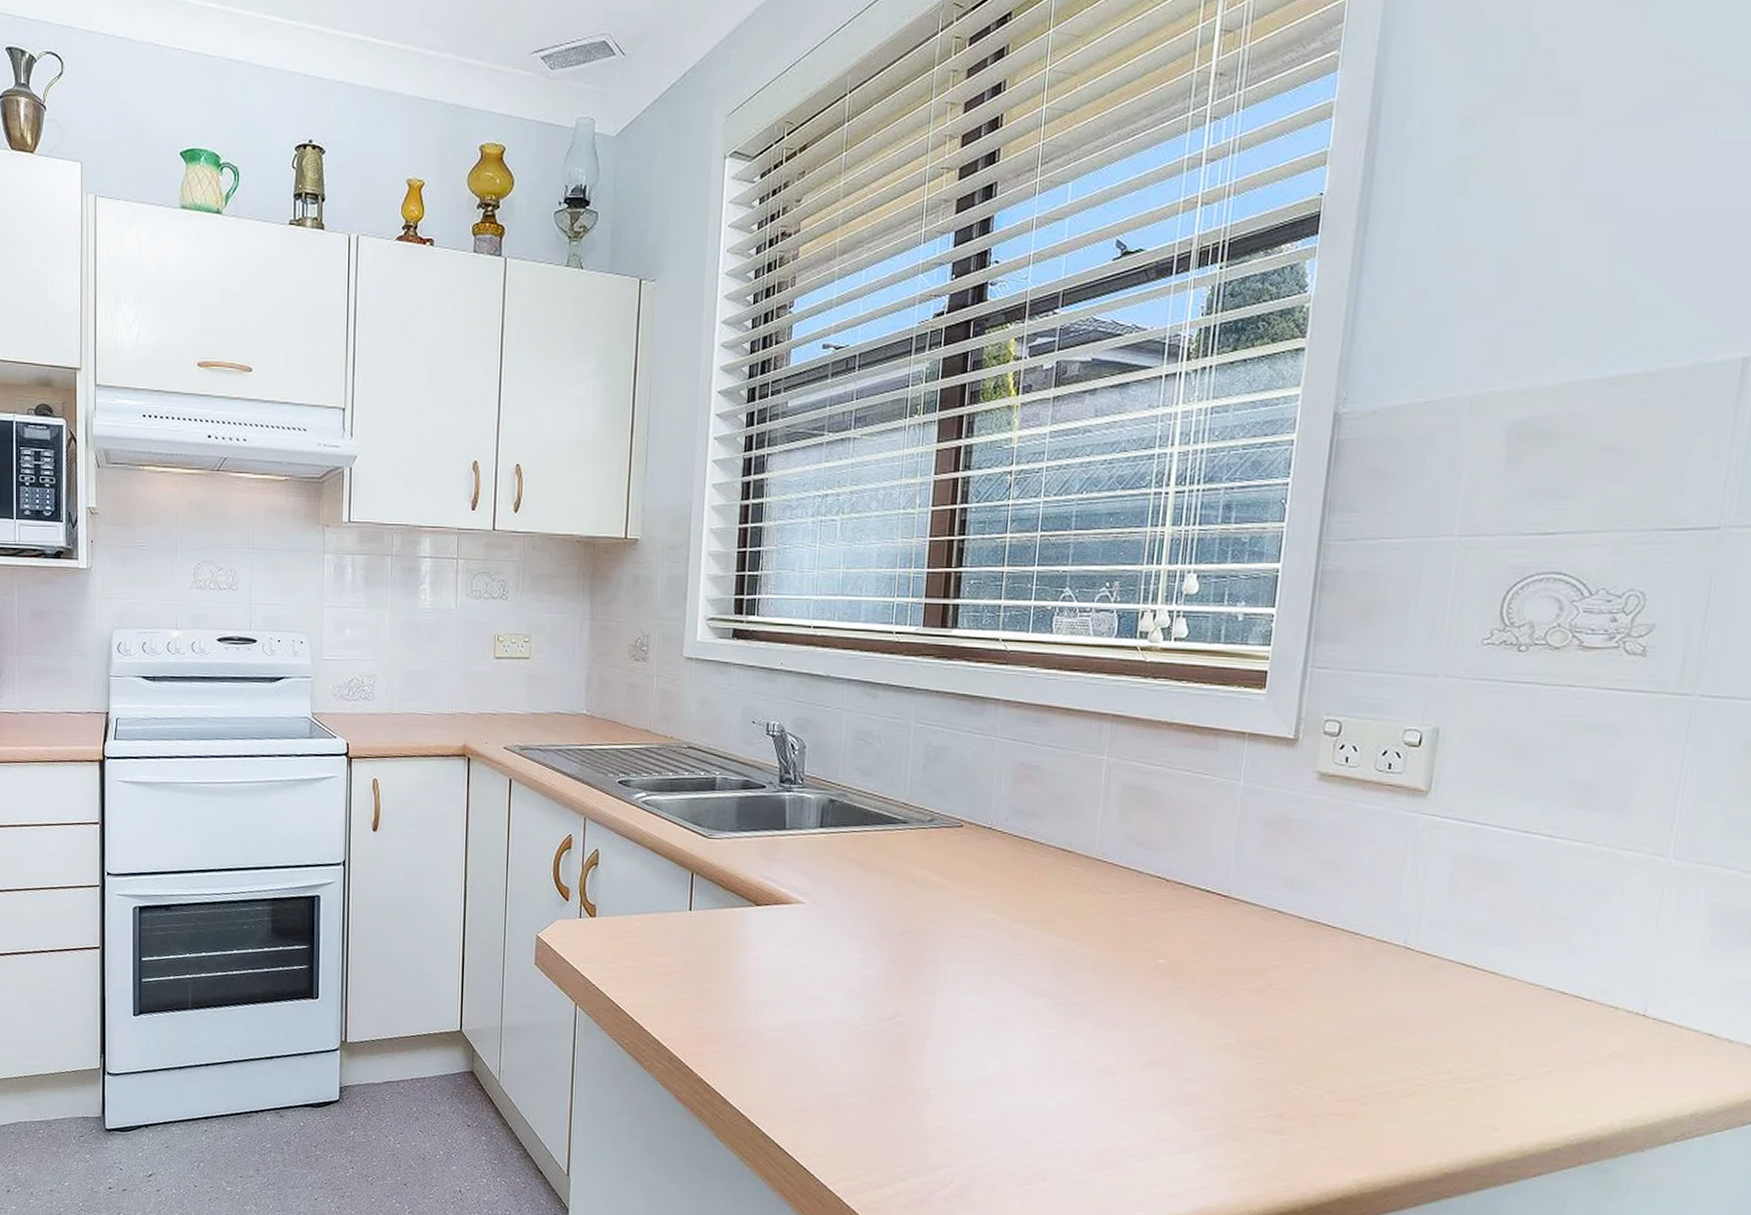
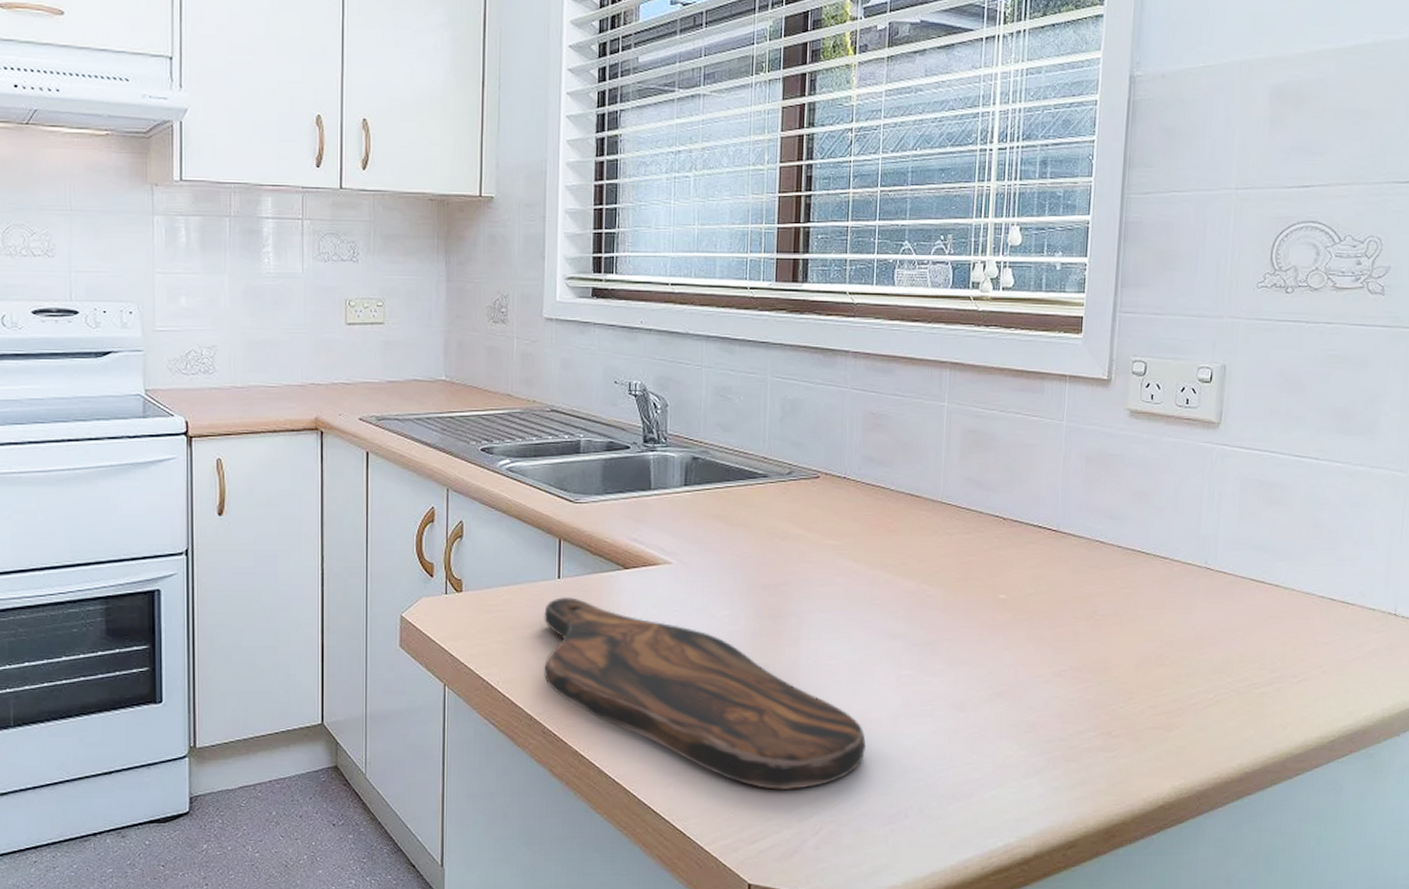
cutting board: none [672,929,1004,1139] -> present [544,597,867,791]

